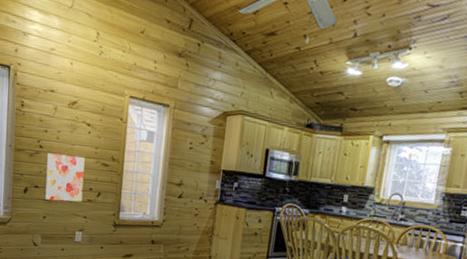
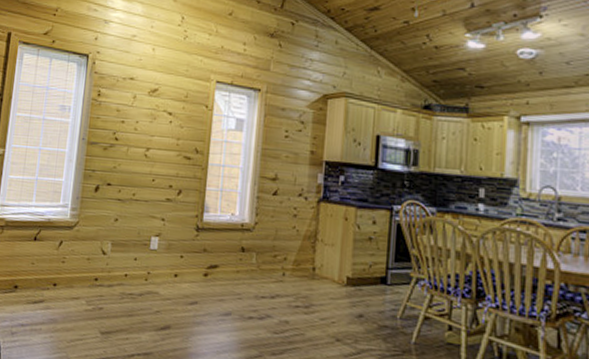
wall art: present [45,153,85,202] -> none [118,146,165,202]

